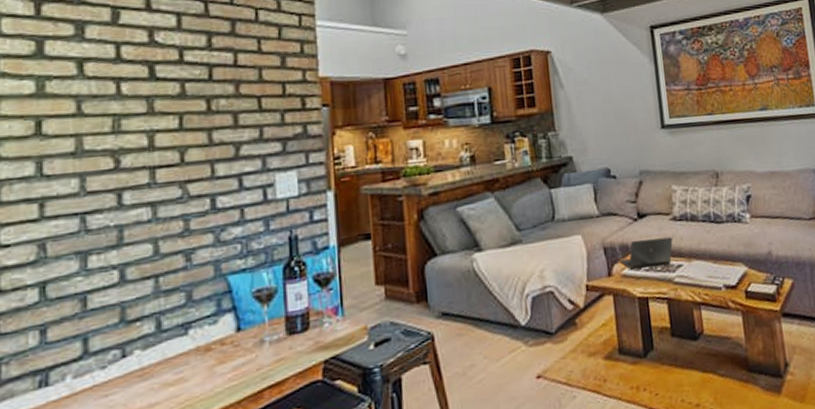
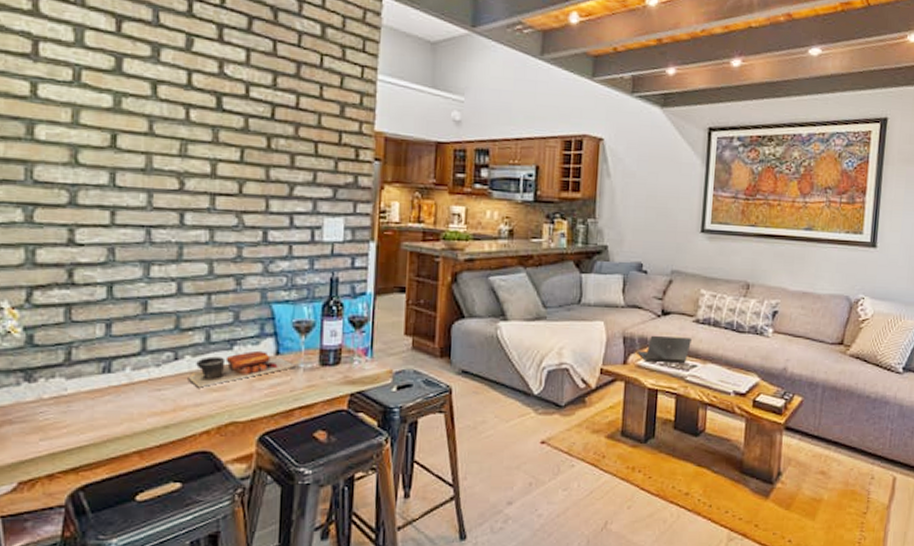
food platter: none [139,329,260,385] -> present [188,350,296,388]

